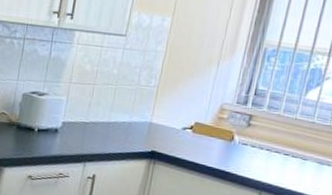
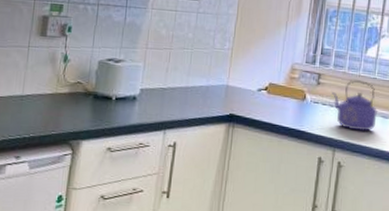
kettle: none [263,123,313,177] -> present [332,80,377,132]

